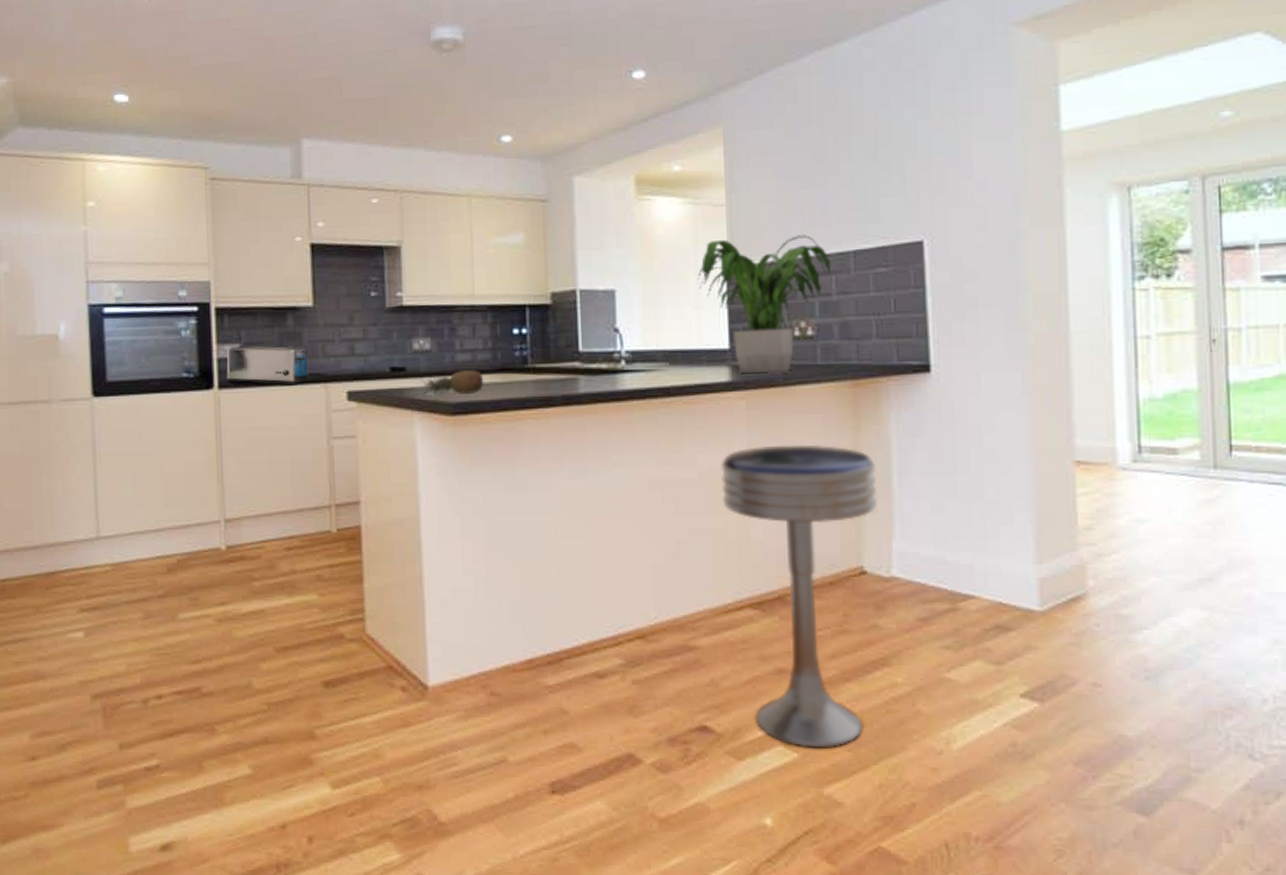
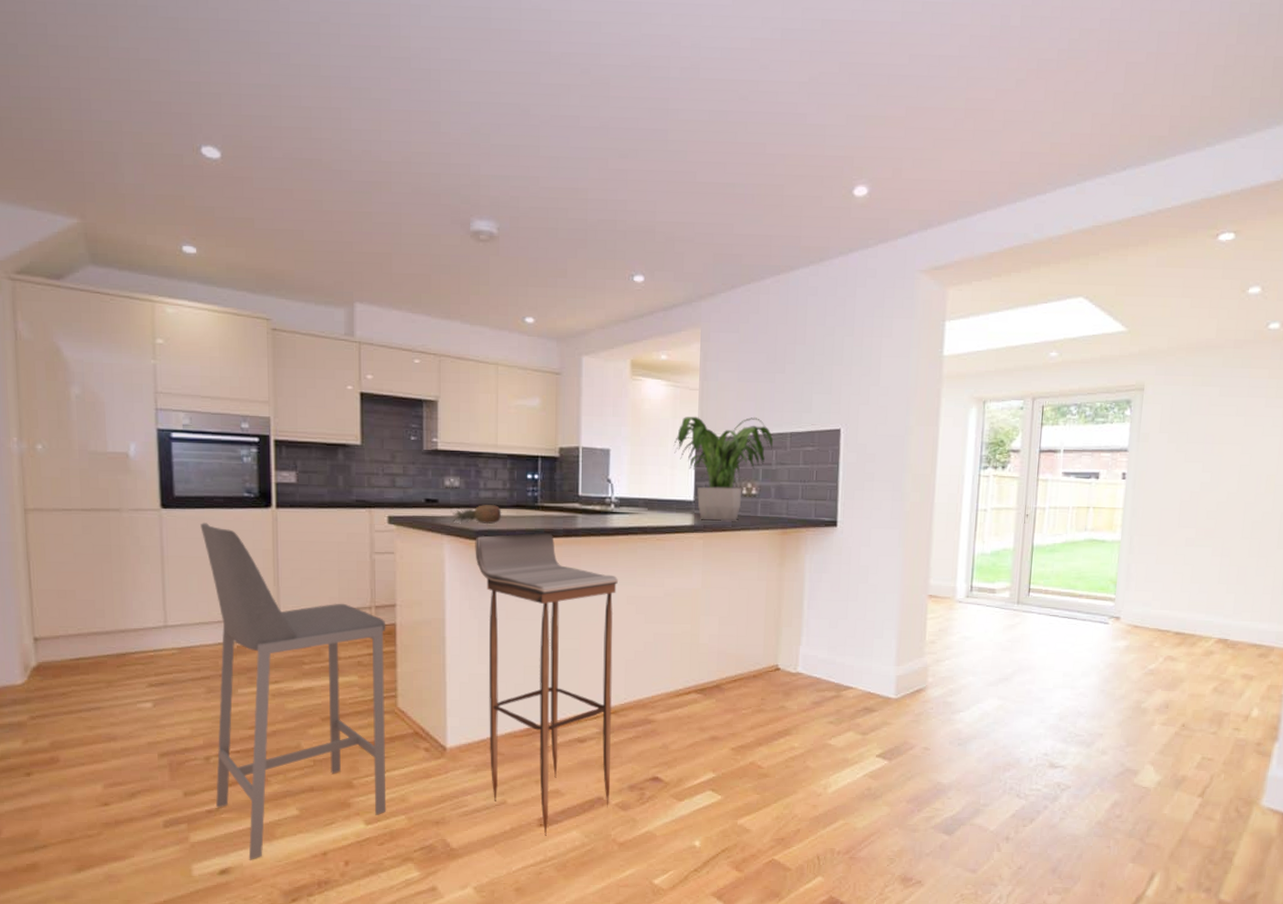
bar stool: none [135,411,357,832] -> present [200,523,387,859]
toaster: present [226,345,308,386] -> none [283,473,355,509]
bar stool: none [452,401,643,808] -> present [475,532,618,836]
bar stool: present [721,444,877,748] -> none [681,574,793,792]

